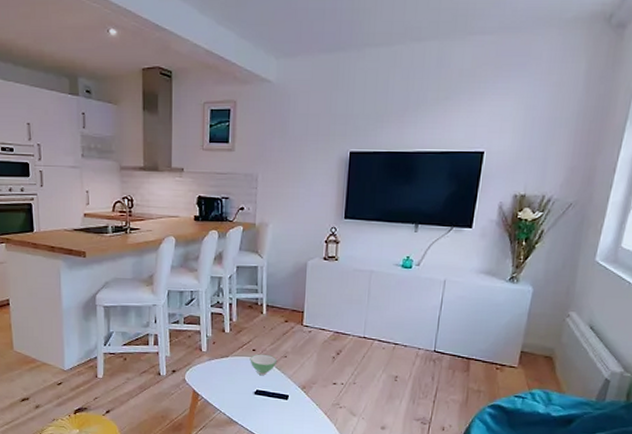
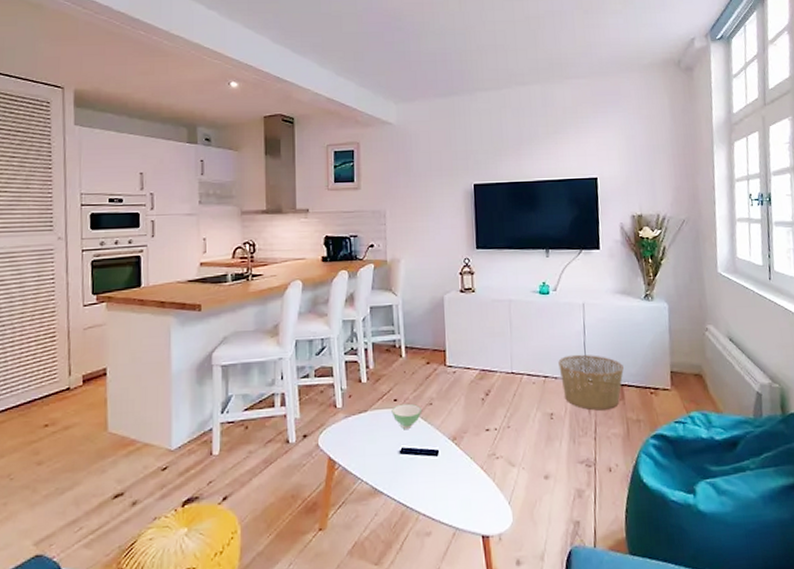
basket: none [410,327,474,379] -> present [558,354,624,411]

